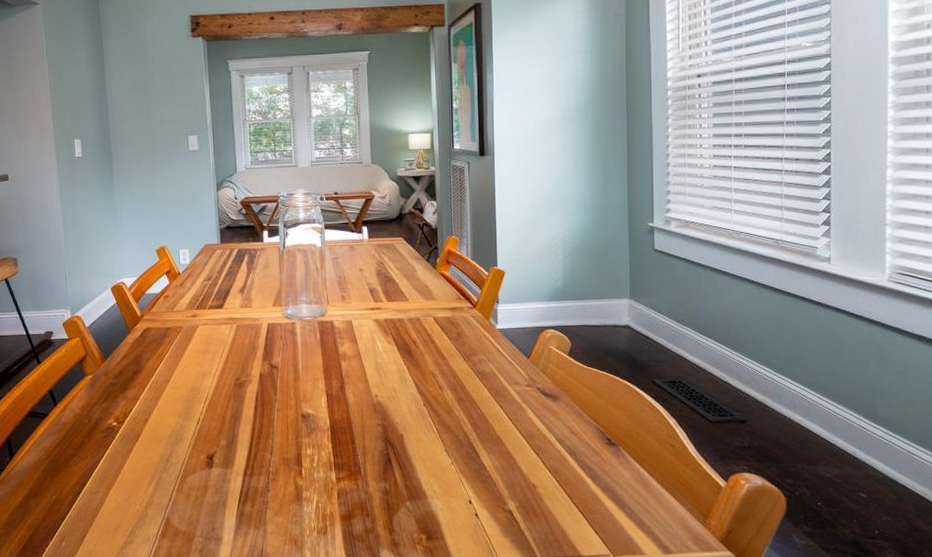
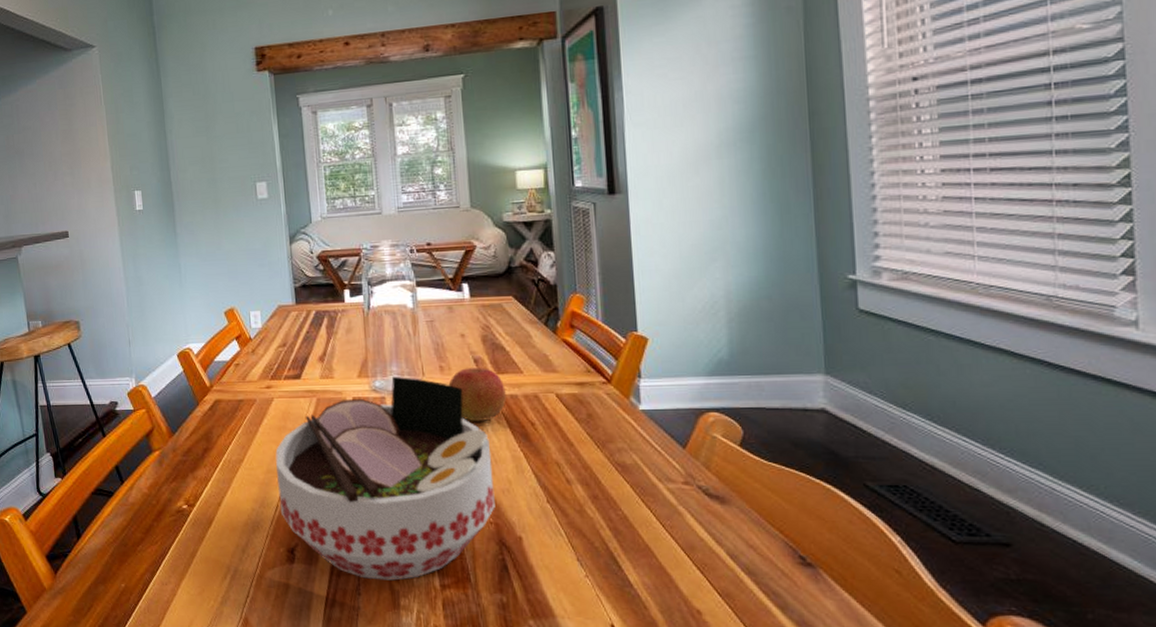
bowl: none [199,304,383,478] -> present [275,376,495,581]
apple: none [348,297,395,341] -> present [448,368,506,421]

